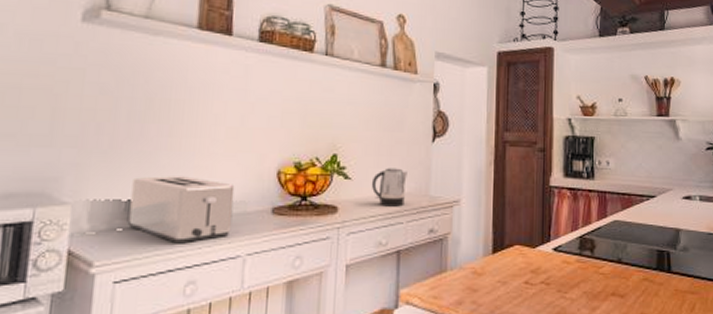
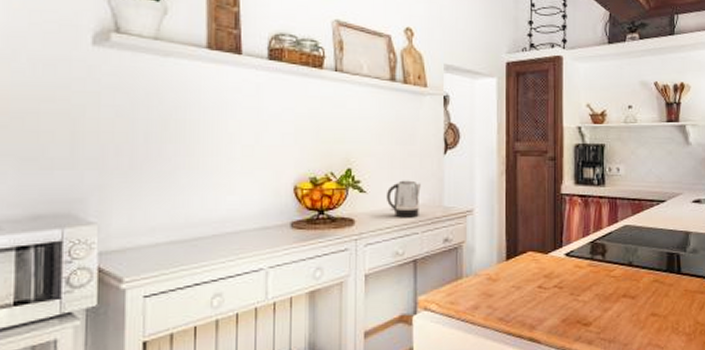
toaster: present [129,176,235,244] -> none [154,194,254,259]

